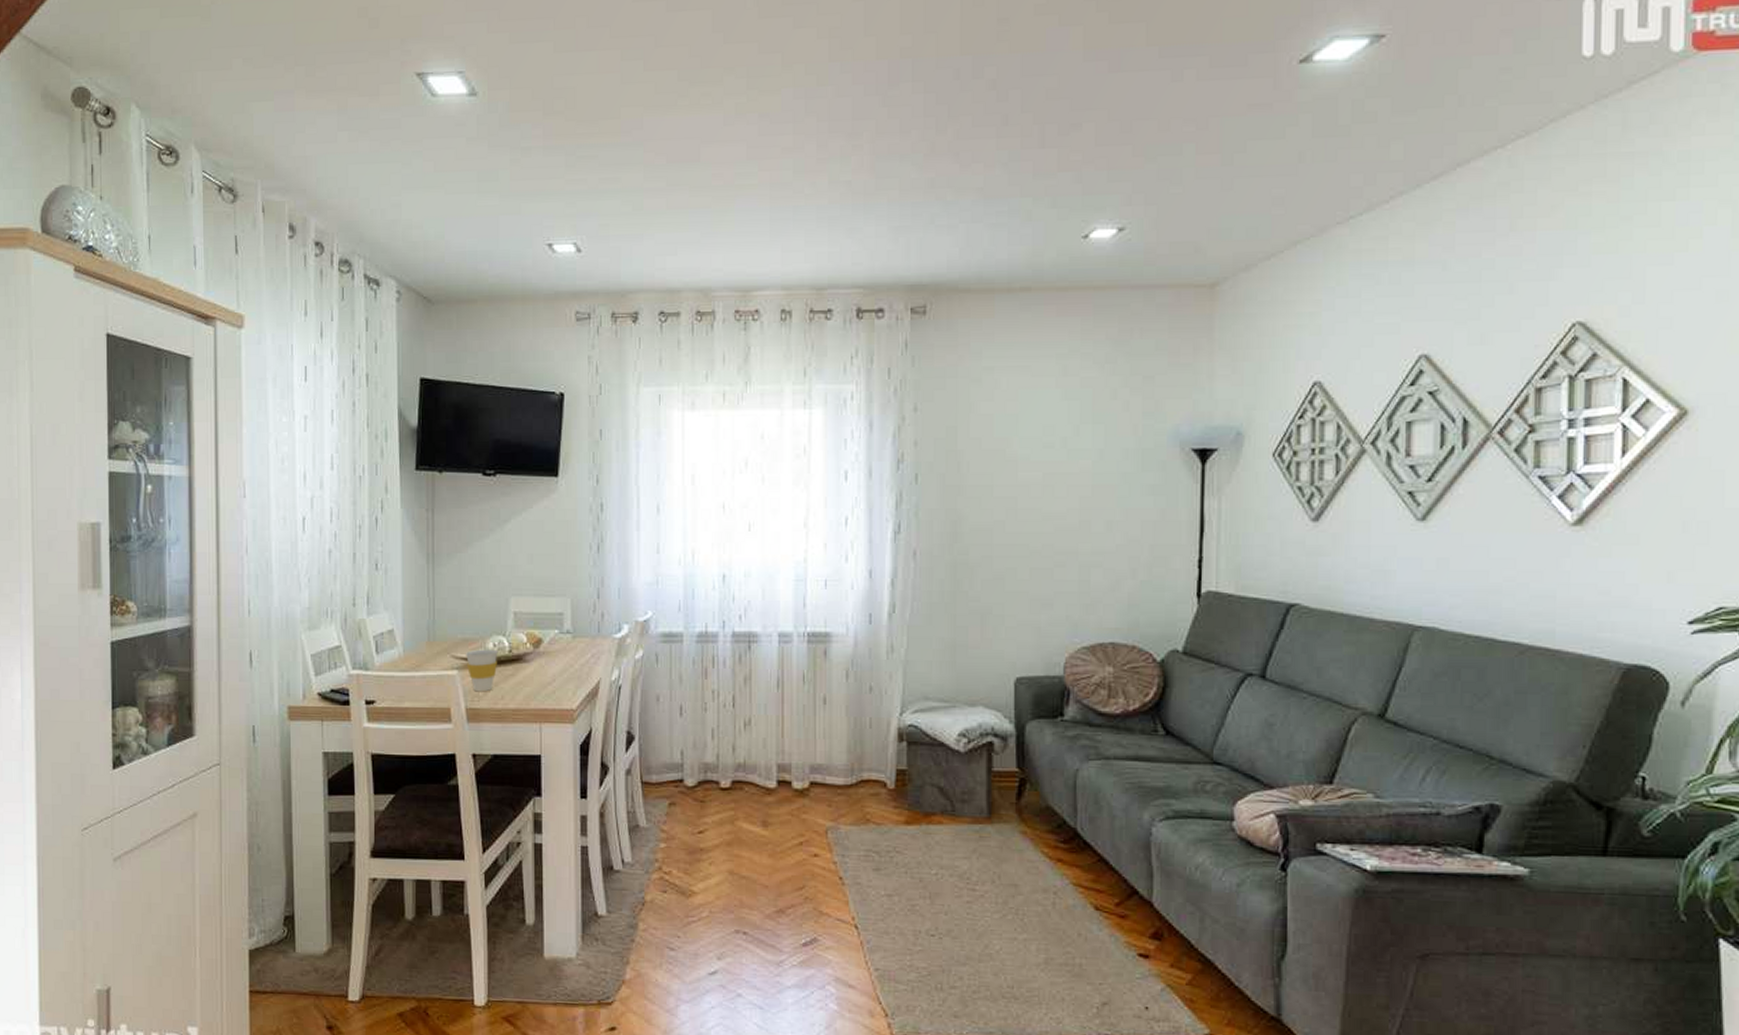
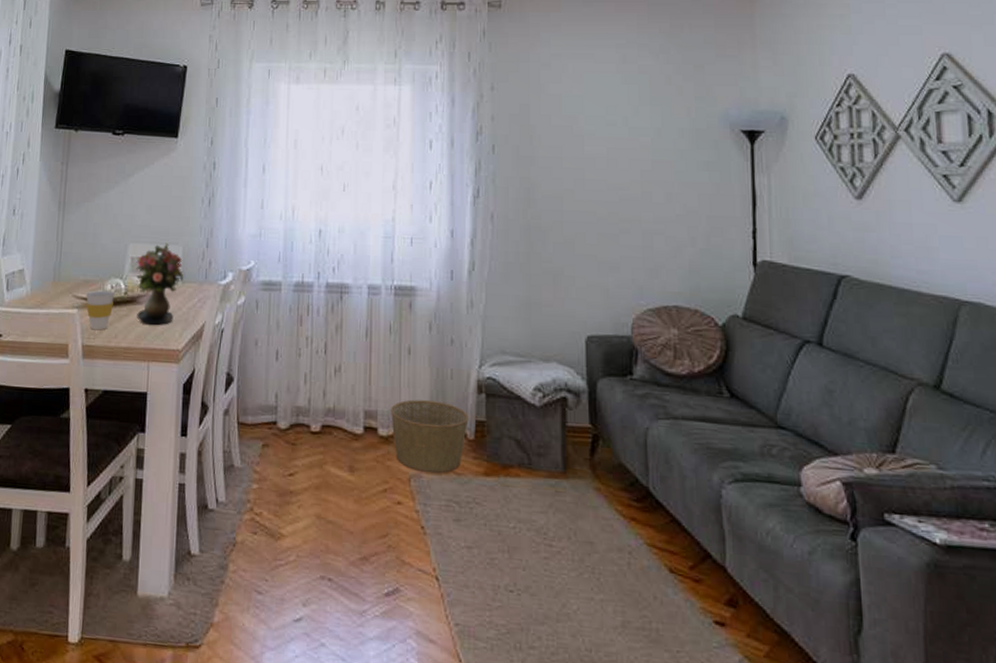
bouquet: none [520,594,575,684] -> present [136,242,184,325]
basket: none [804,751,889,824] -> present [390,399,469,473]

